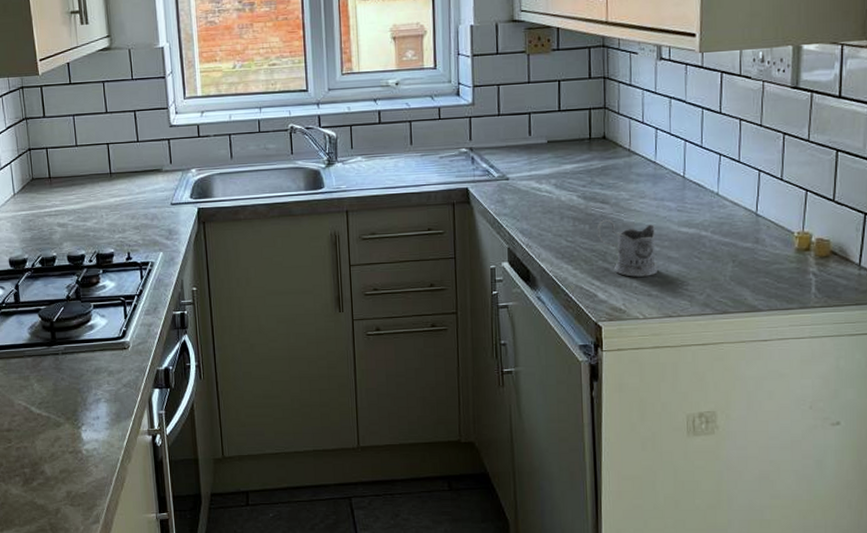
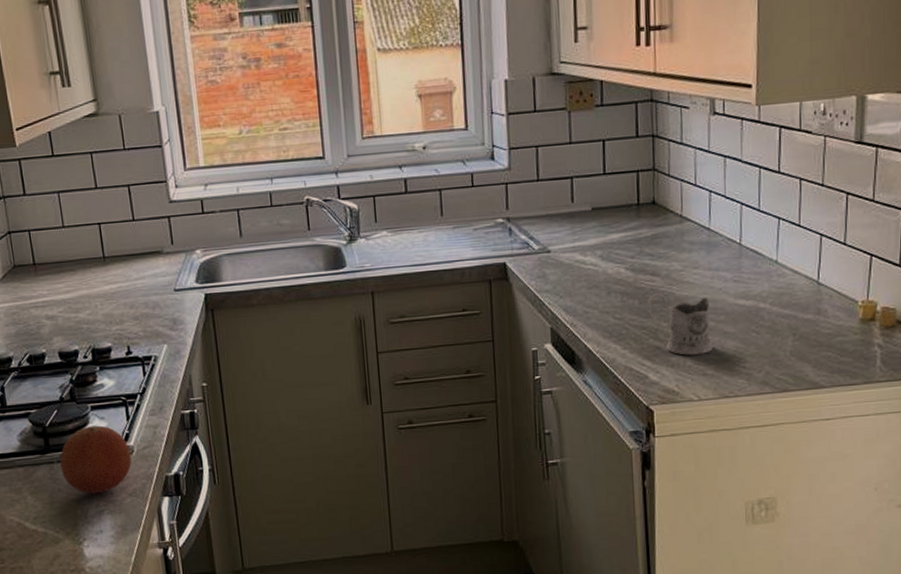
fruit: none [64,322,127,383] -> present [60,425,132,494]

